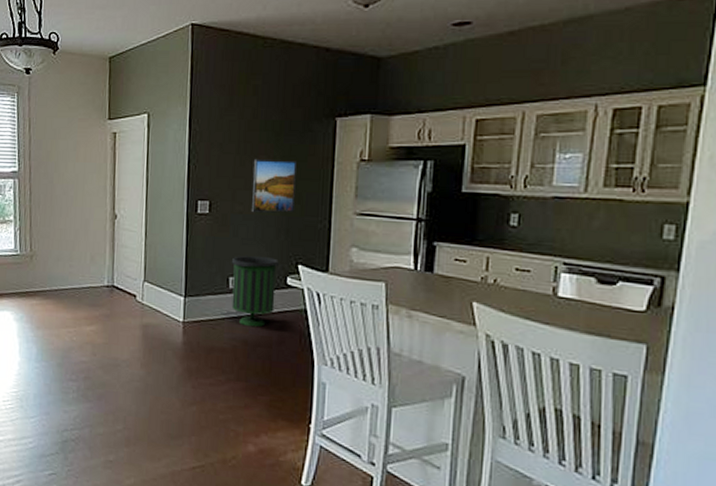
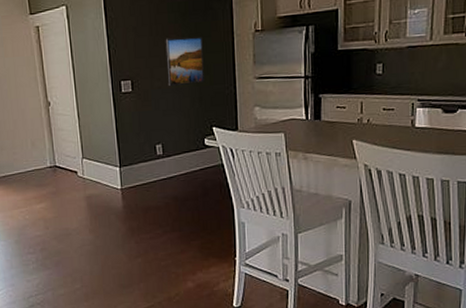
trash can: present [231,256,279,327] -> none [156,124,197,185]

